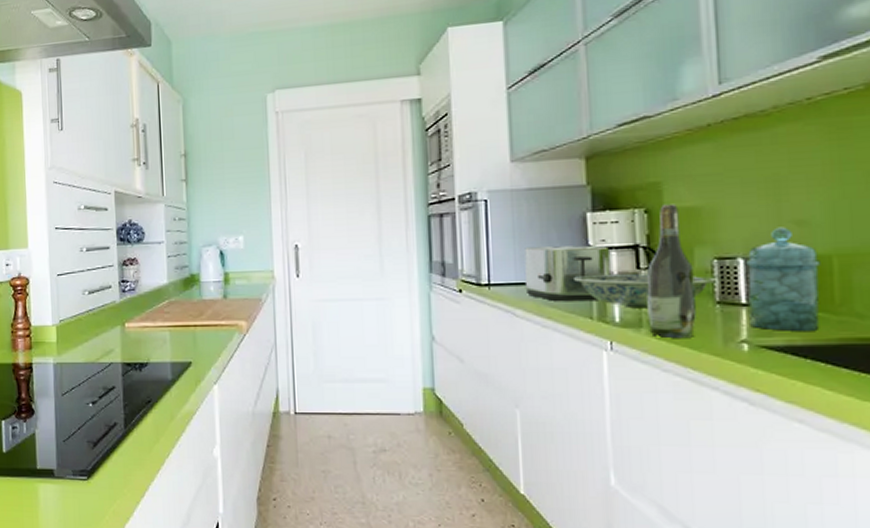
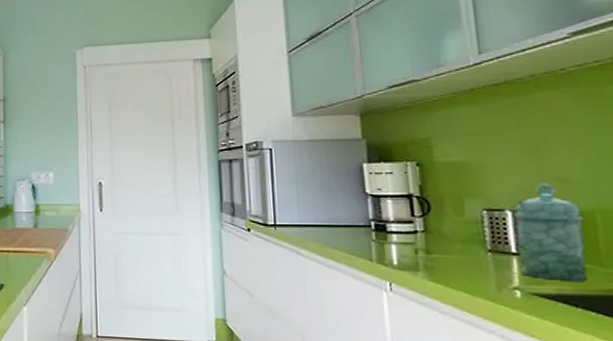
toaster: present [524,245,610,302] -> none [307,192,387,245]
ceramic bowl: present [574,274,716,310] -> none [353,219,486,255]
wine bottle: present [646,203,696,338] -> none [421,158,470,282]

